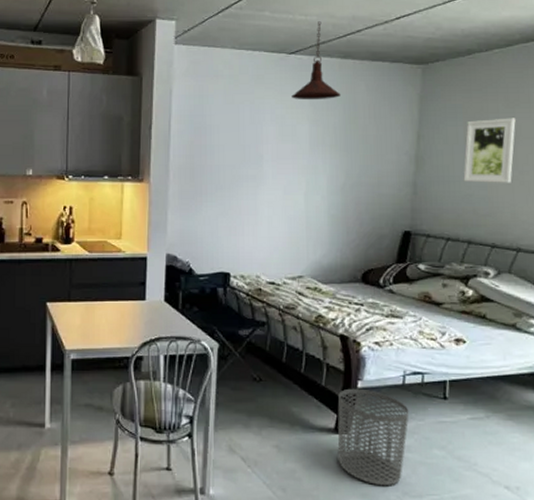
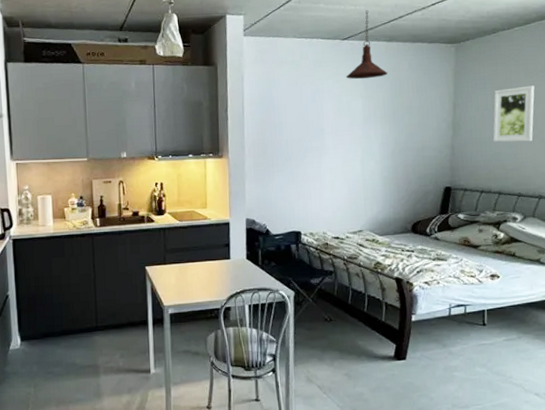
waste bin: present [337,388,409,486] -> none [396,321,455,401]

